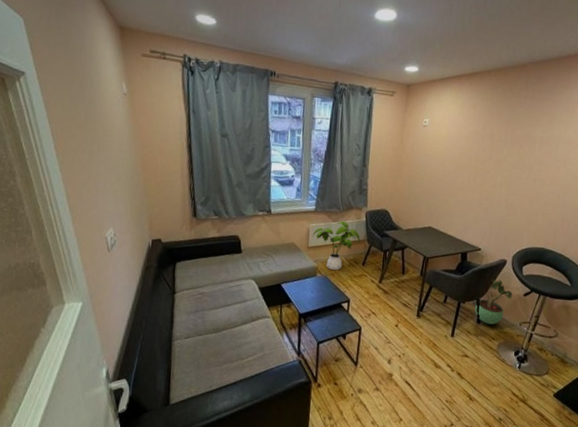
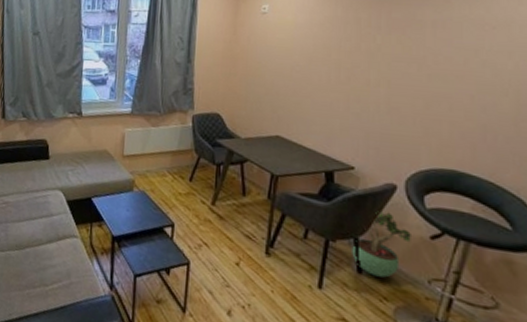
house plant: present [313,221,360,270] -> none [129,125,186,185]

